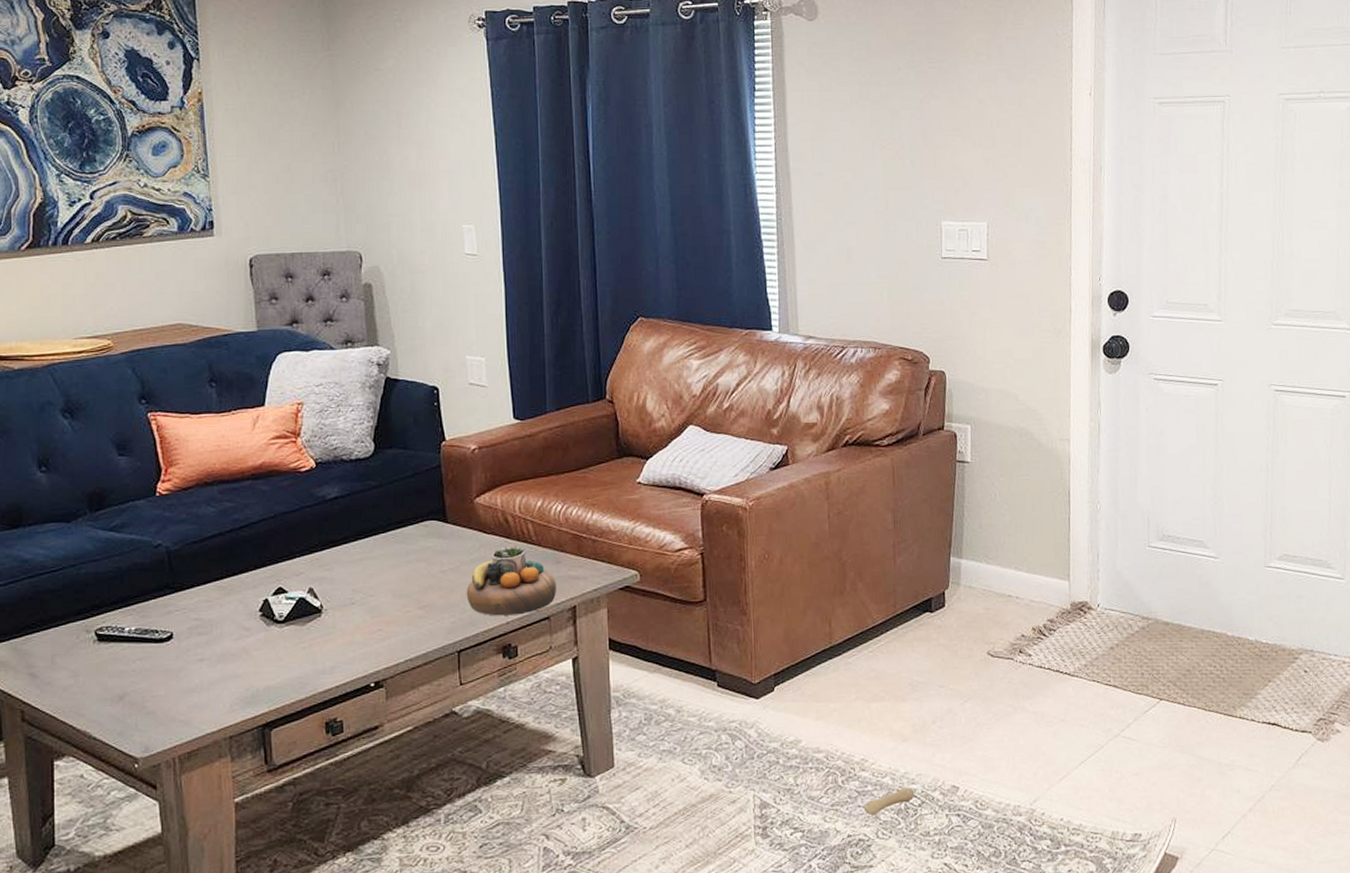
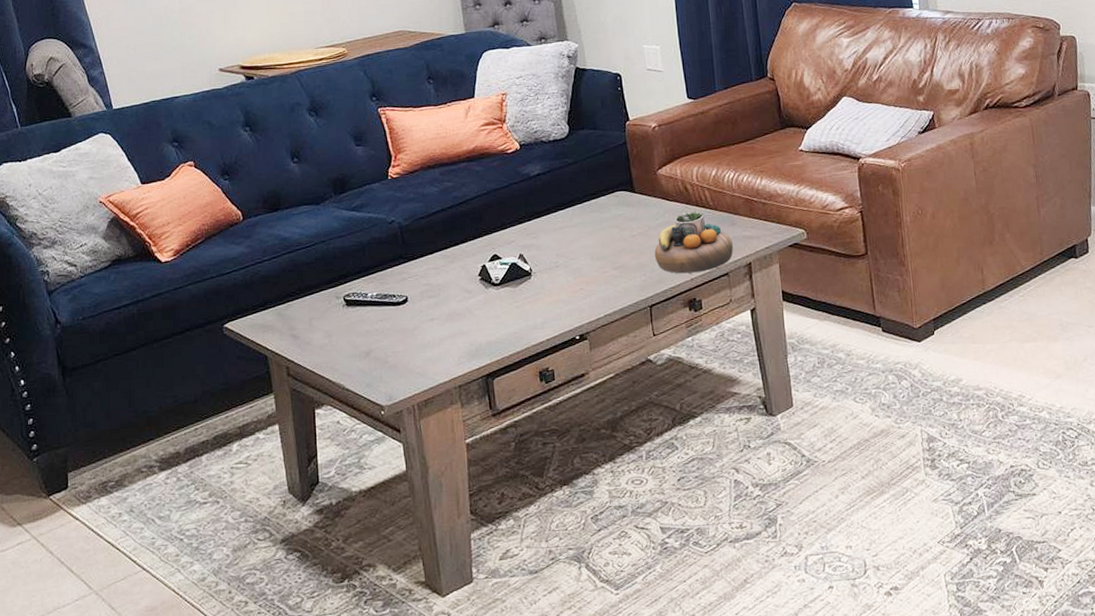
dog toy: present [864,787,915,816] -> none [1024,420,1071,448]

